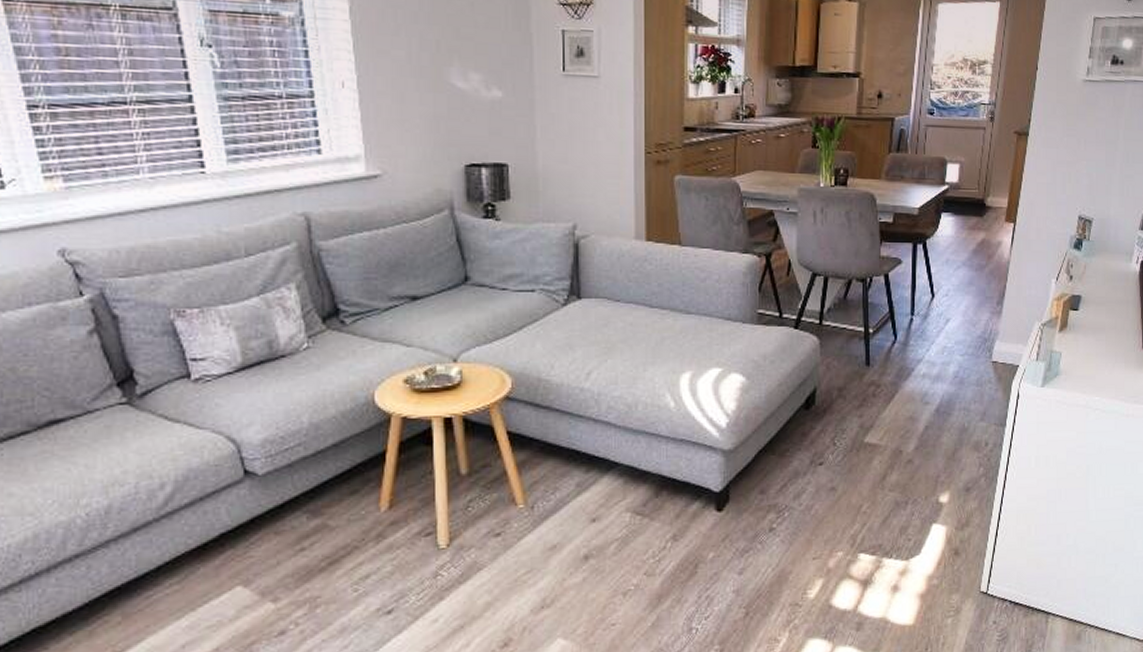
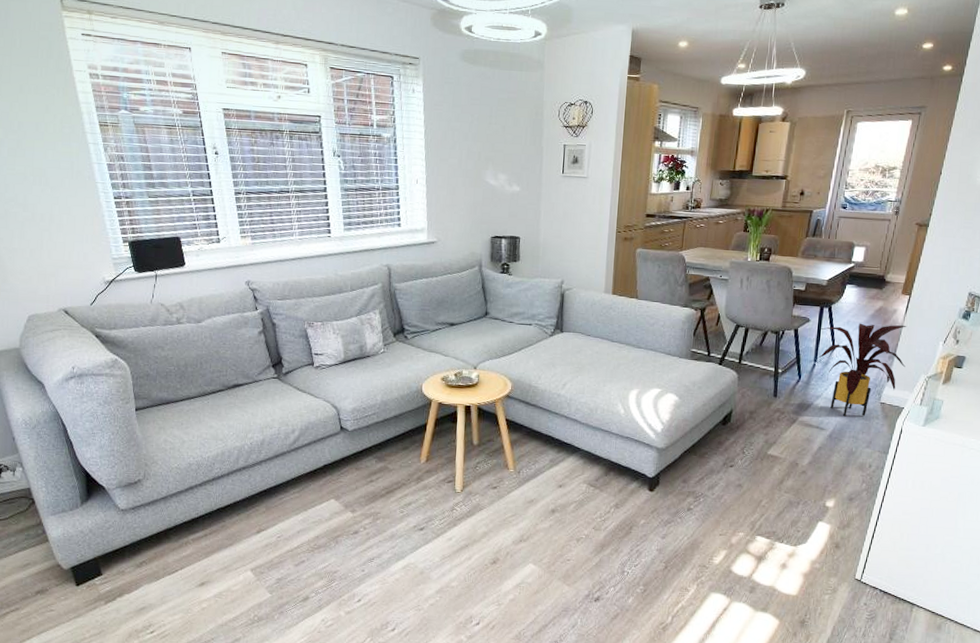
house plant: none [916,261,1016,384] -> present [819,323,907,417]

